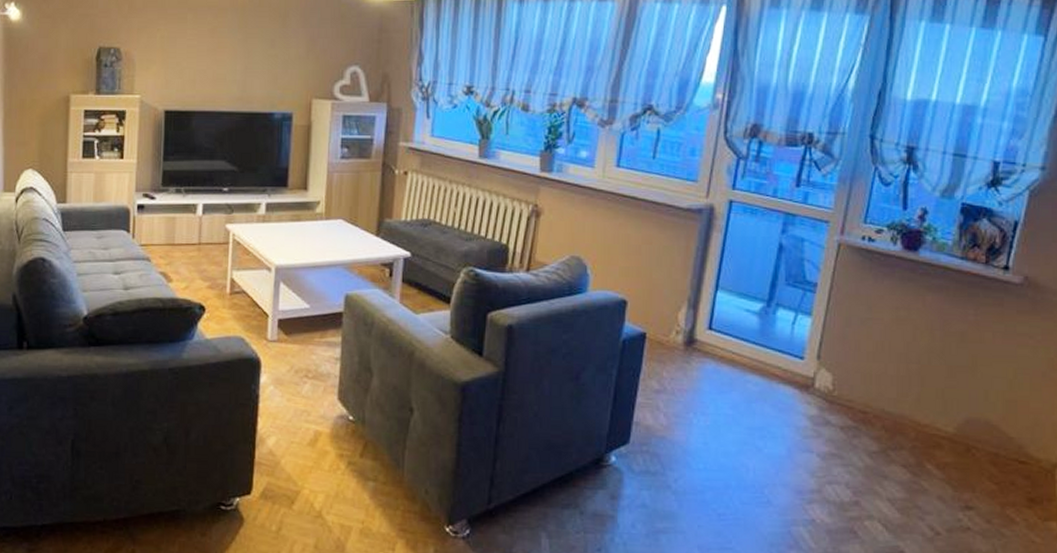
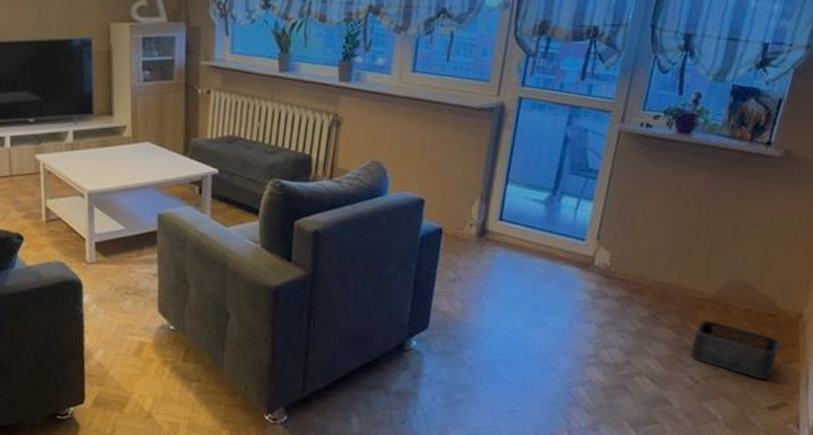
storage bin: none [929,460,1034,538] -> present [690,319,780,379]

